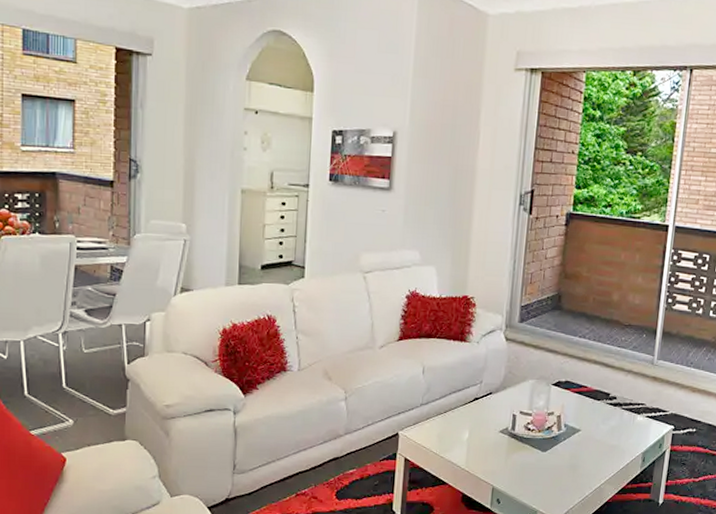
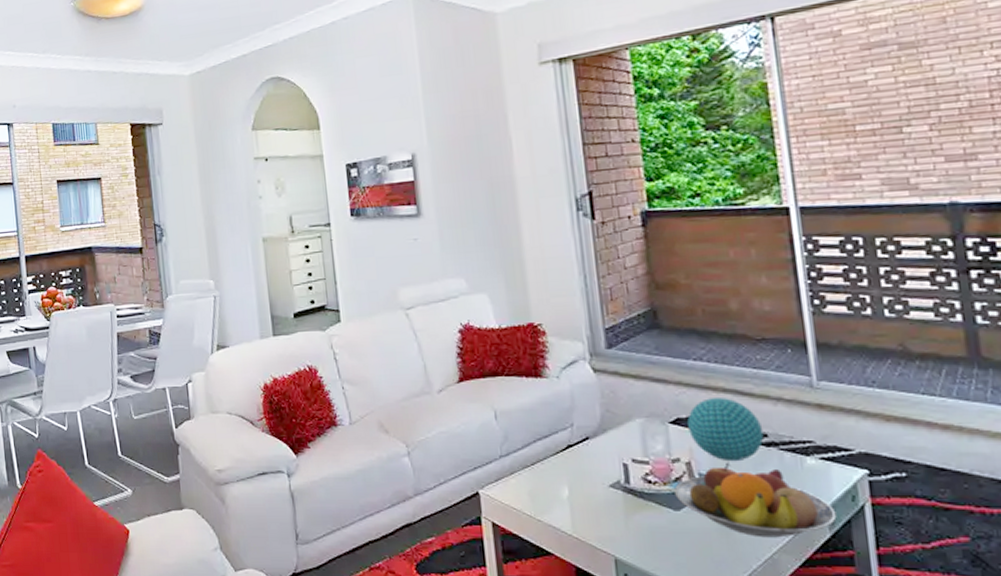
fruit bowl: none [545,417,648,473] -> present [675,463,837,538]
decorative ball: none [564,367,615,417] -> present [687,398,764,462]

